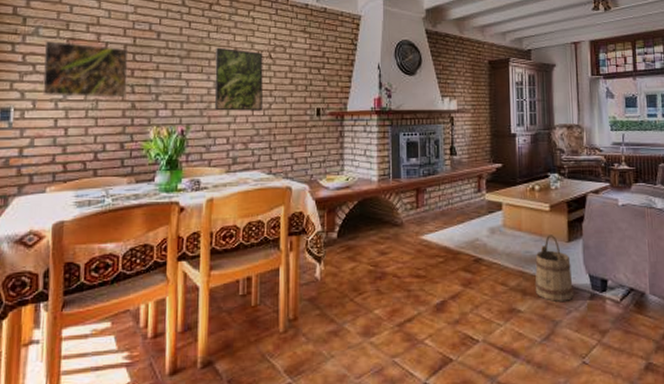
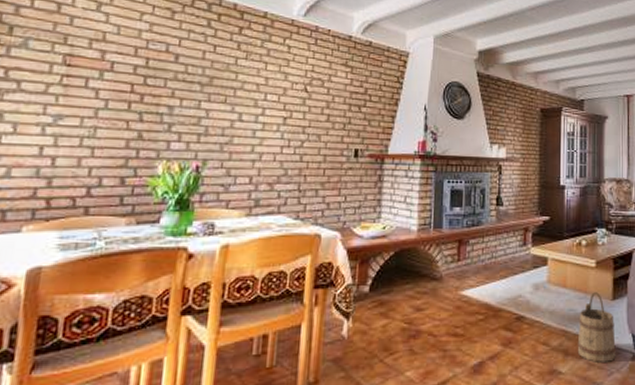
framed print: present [42,40,129,98] -> none [26,54,139,126]
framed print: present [214,47,263,111] -> none [237,75,298,149]

